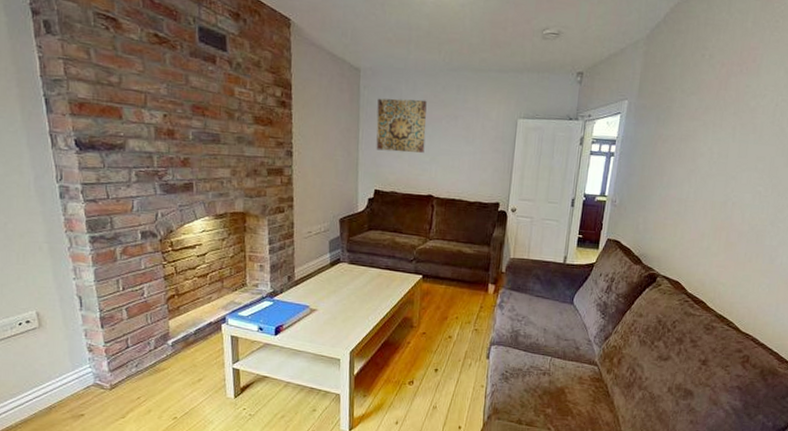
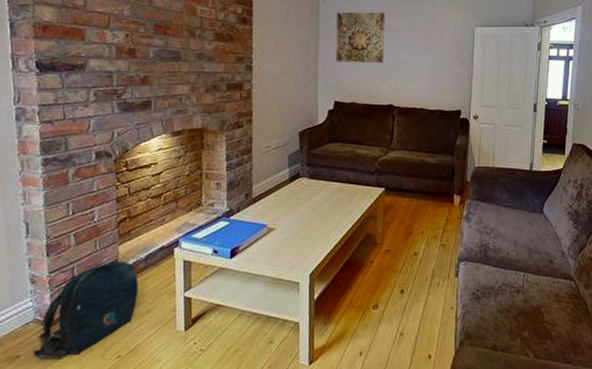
backpack: none [95,334,190,419] -> present [32,261,139,359]

